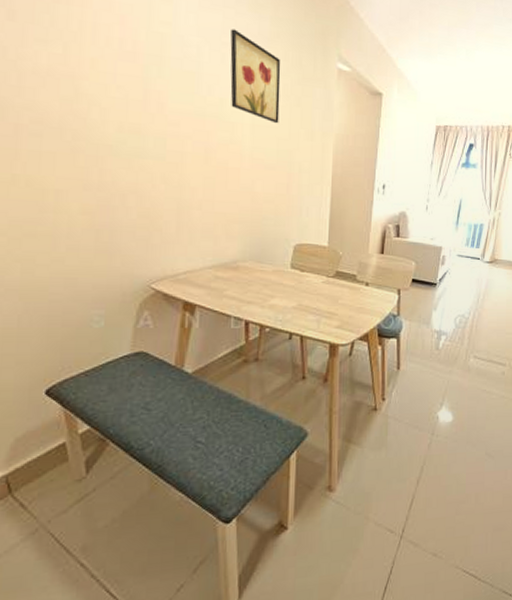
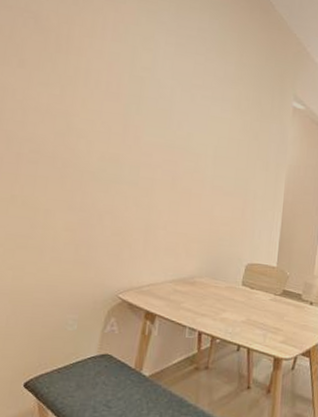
wall art: present [230,29,281,124] -> none [197,73,243,155]

